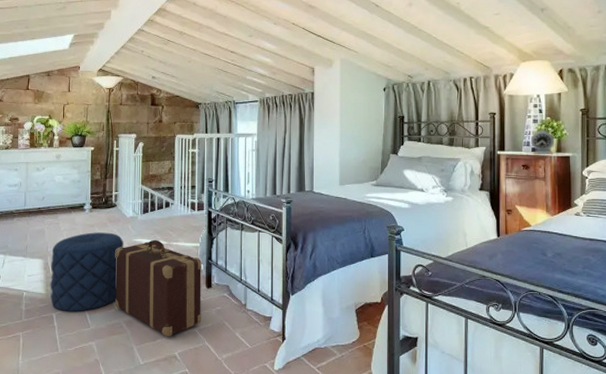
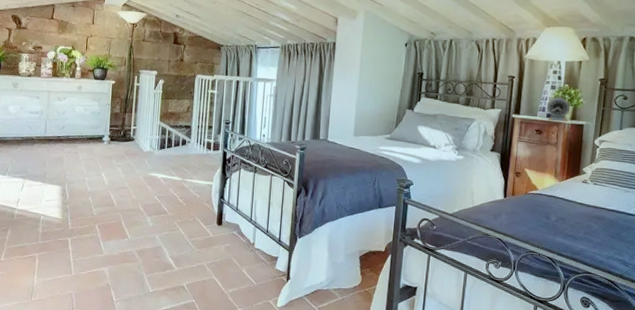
pouf: present [50,232,124,311] -> none [66,163,140,238]
suitcase: present [115,239,202,337] -> none [128,175,214,269]

